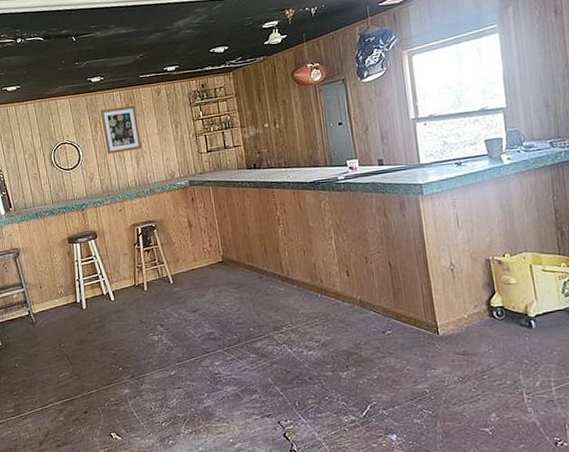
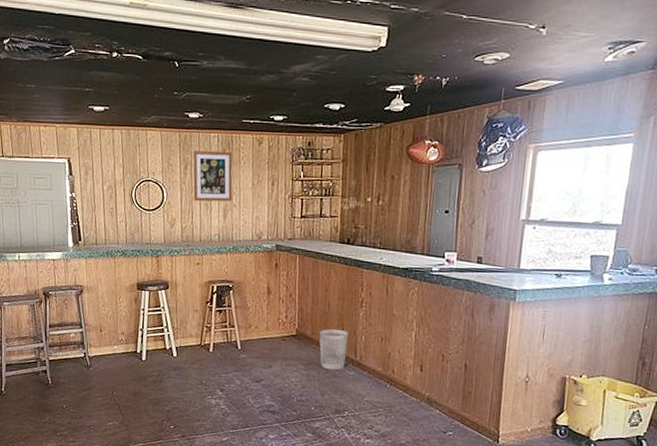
wastebasket: none [244,249,274,290] -> present [319,328,349,371]

